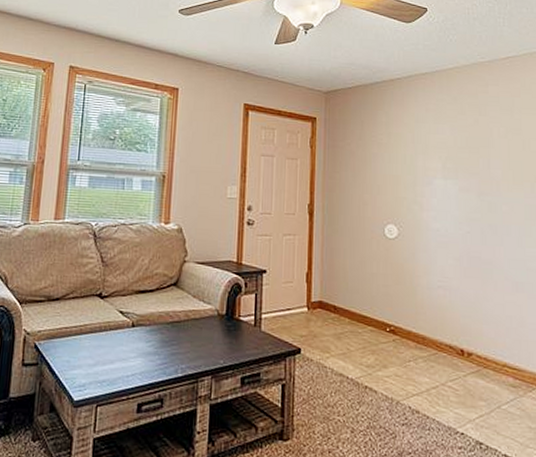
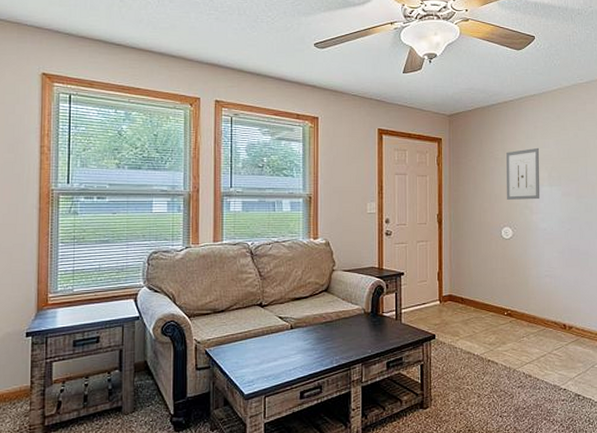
wall art: none [392,133,431,194] -> present [506,147,539,200]

